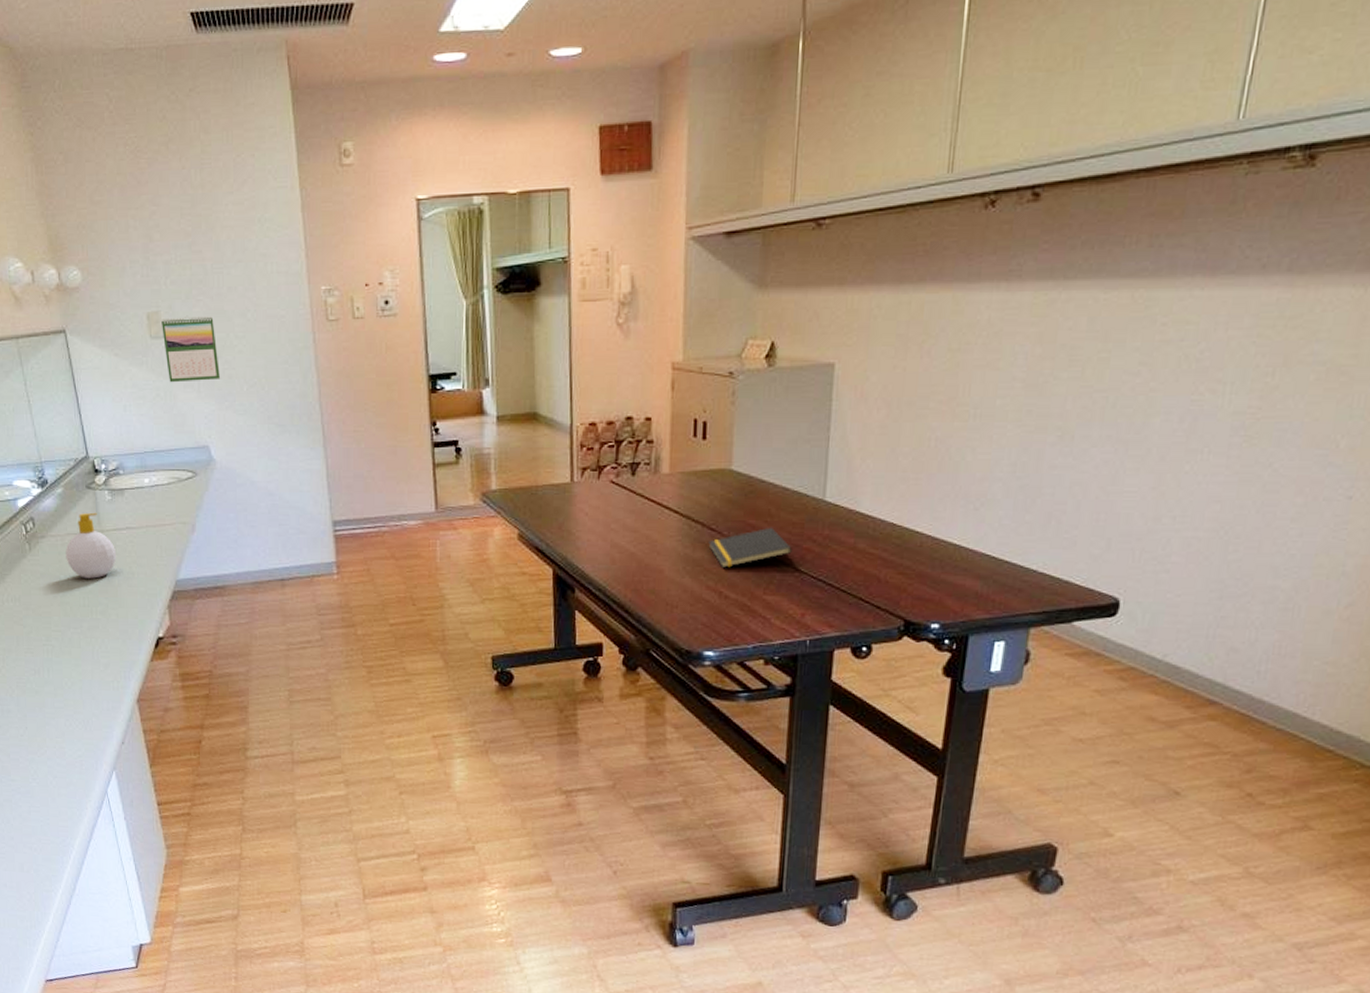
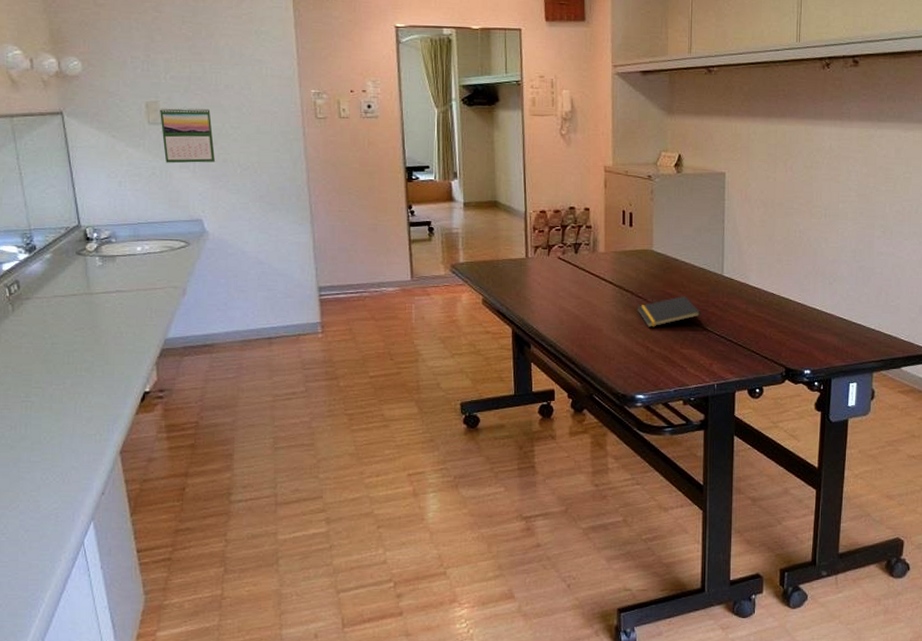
soap bottle: present [65,512,117,579] -> none [51,276,105,338]

